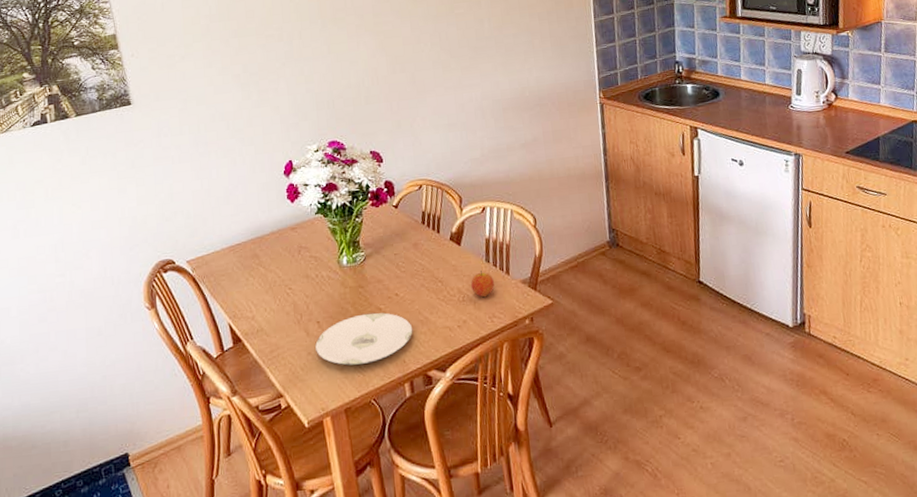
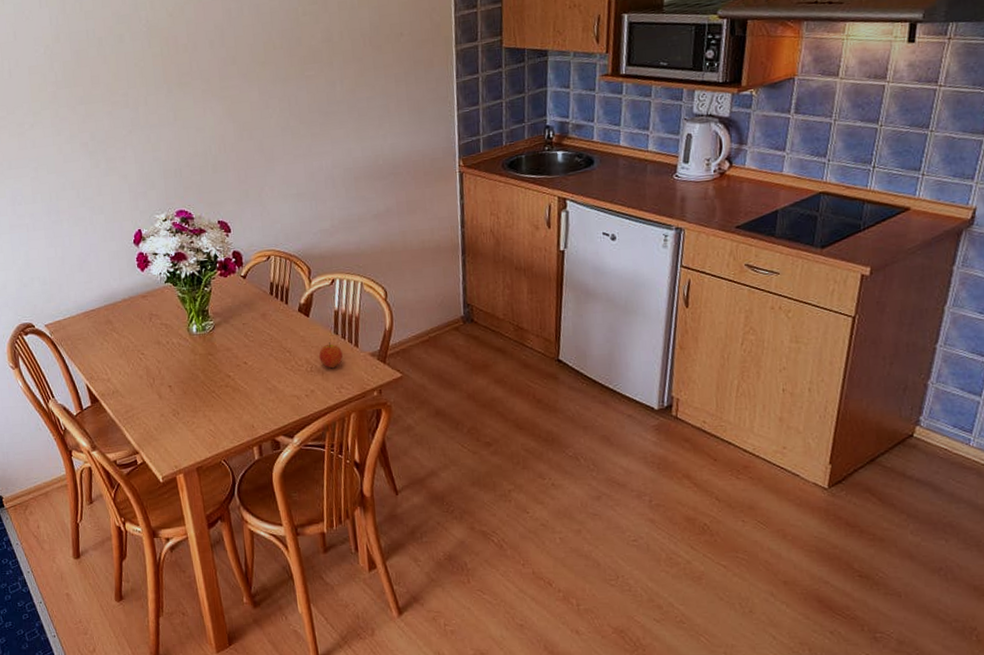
plate: present [315,312,413,366] -> none [167,379,261,428]

